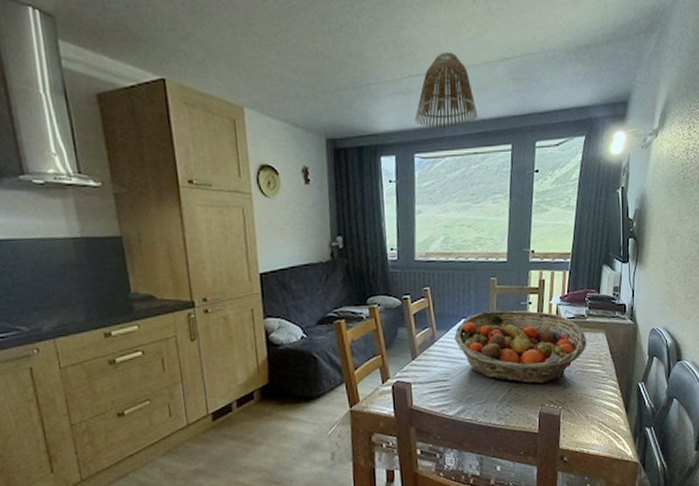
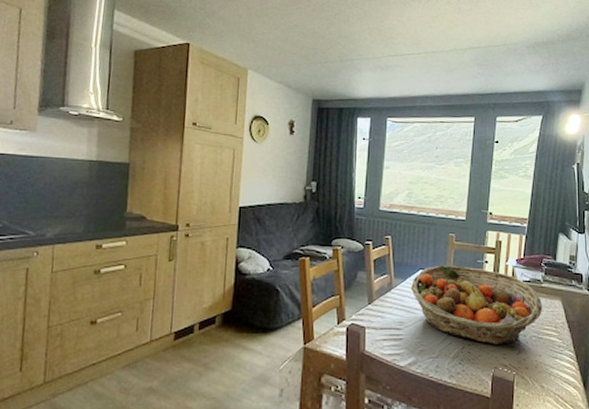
lamp shade: present [414,52,478,128] -> none [390,39,446,99]

